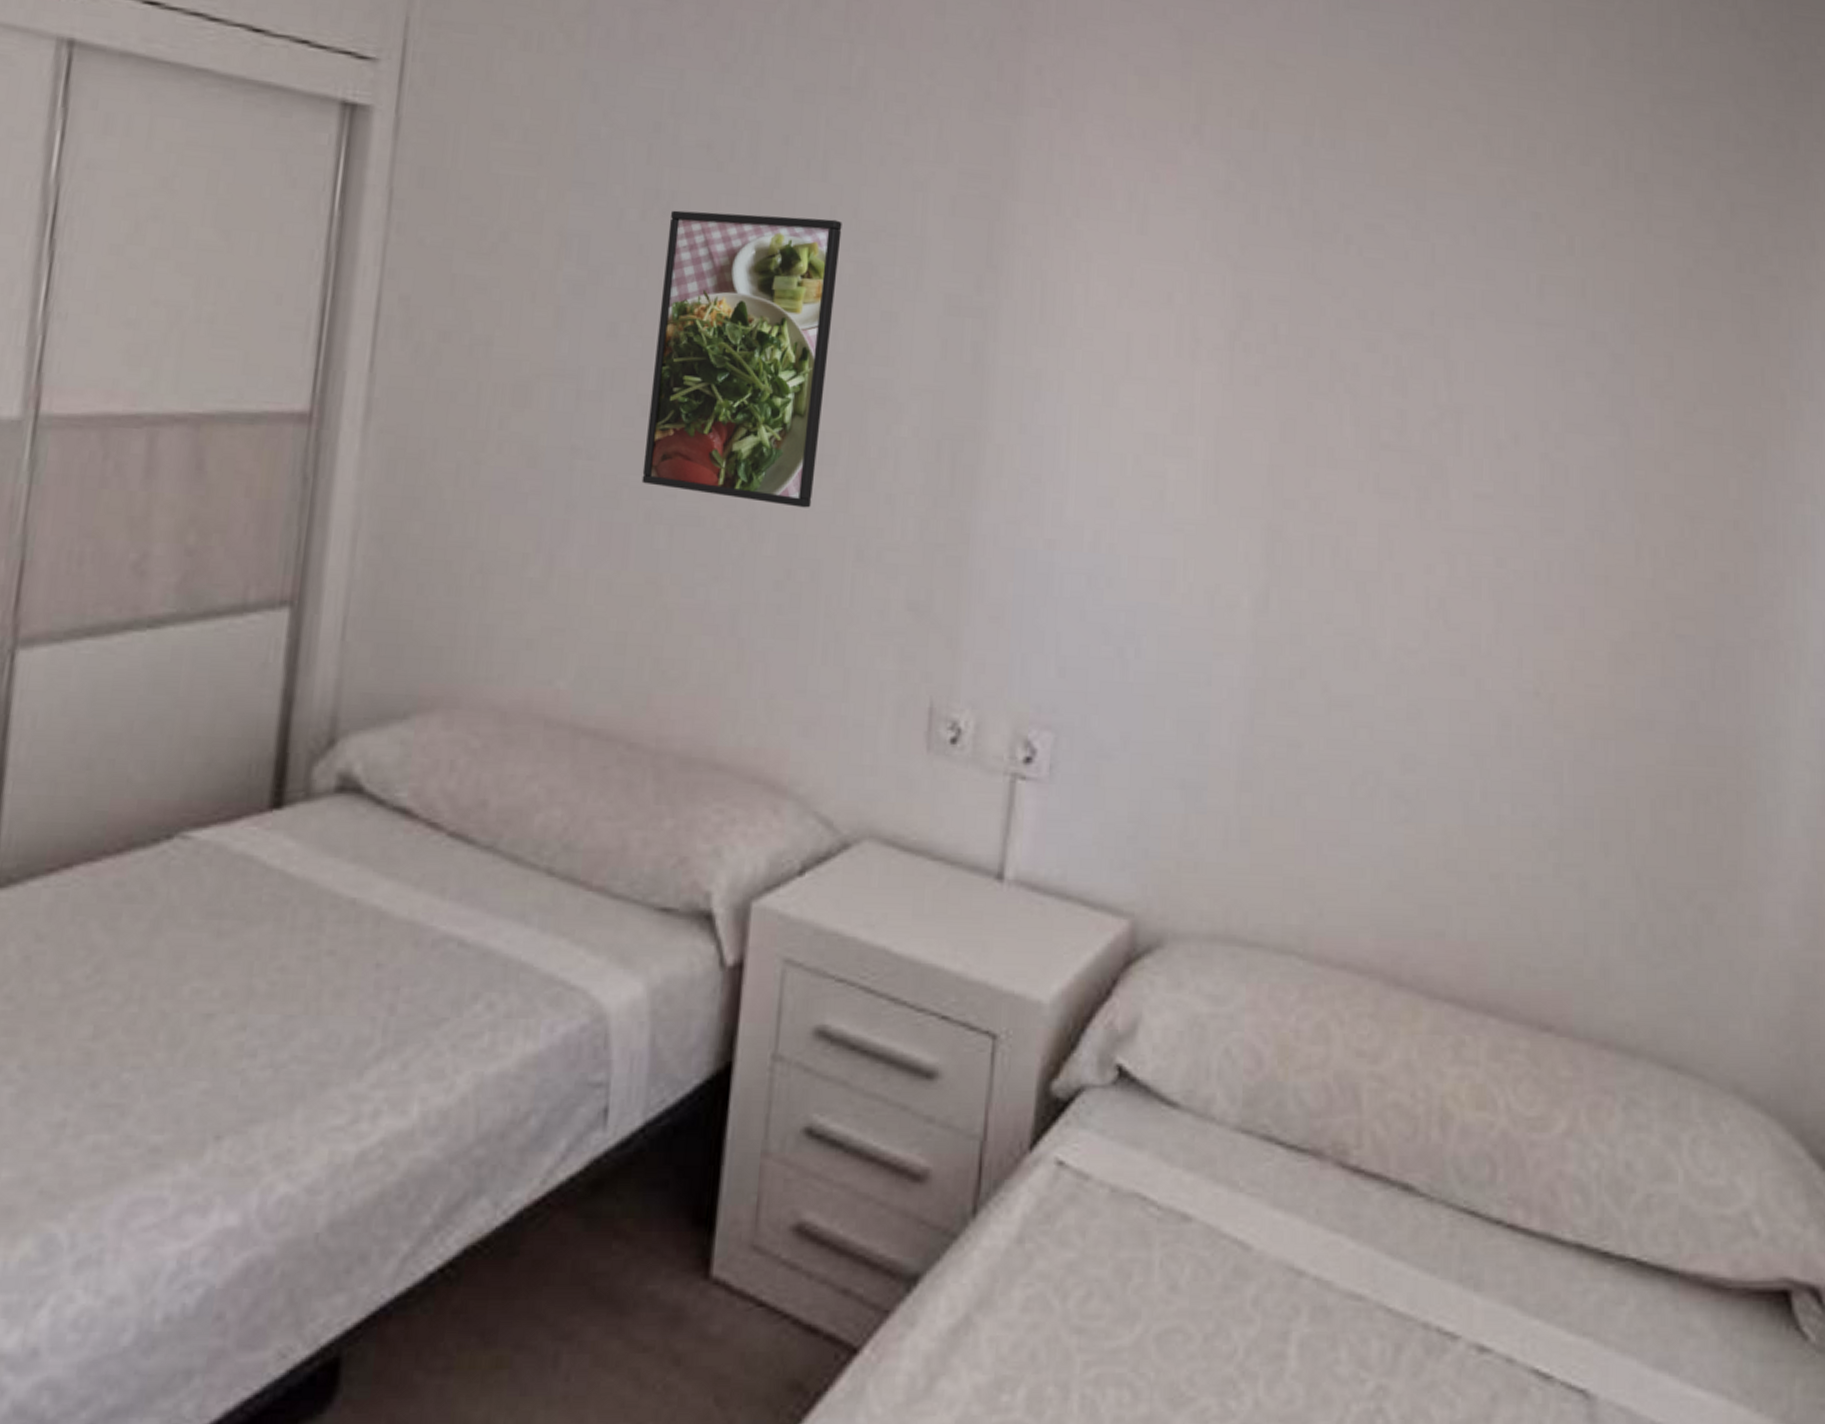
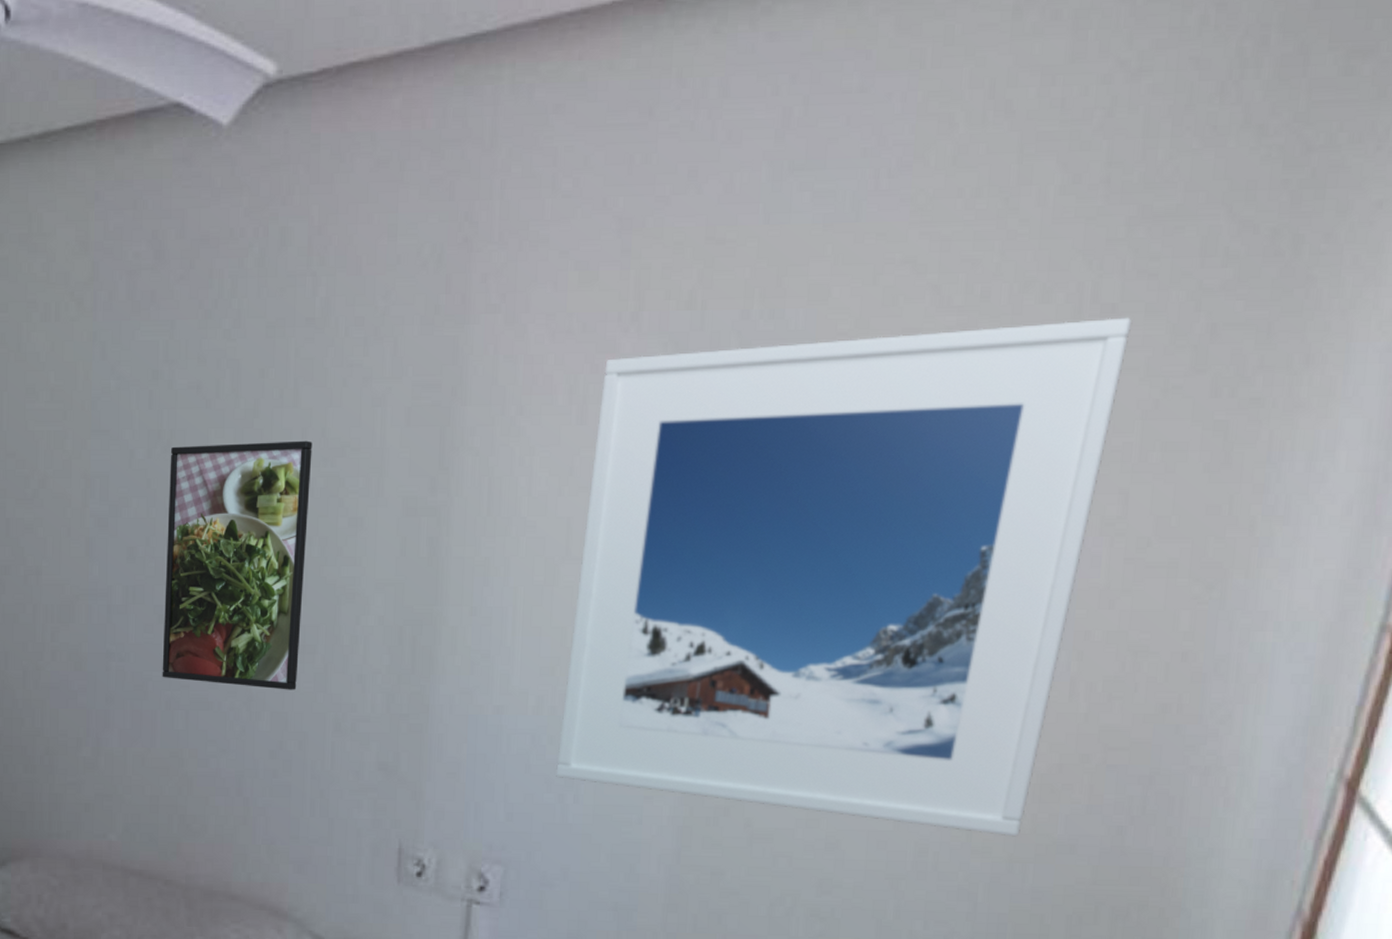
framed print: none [1115,169,1663,710] -> present [556,317,1132,837]

